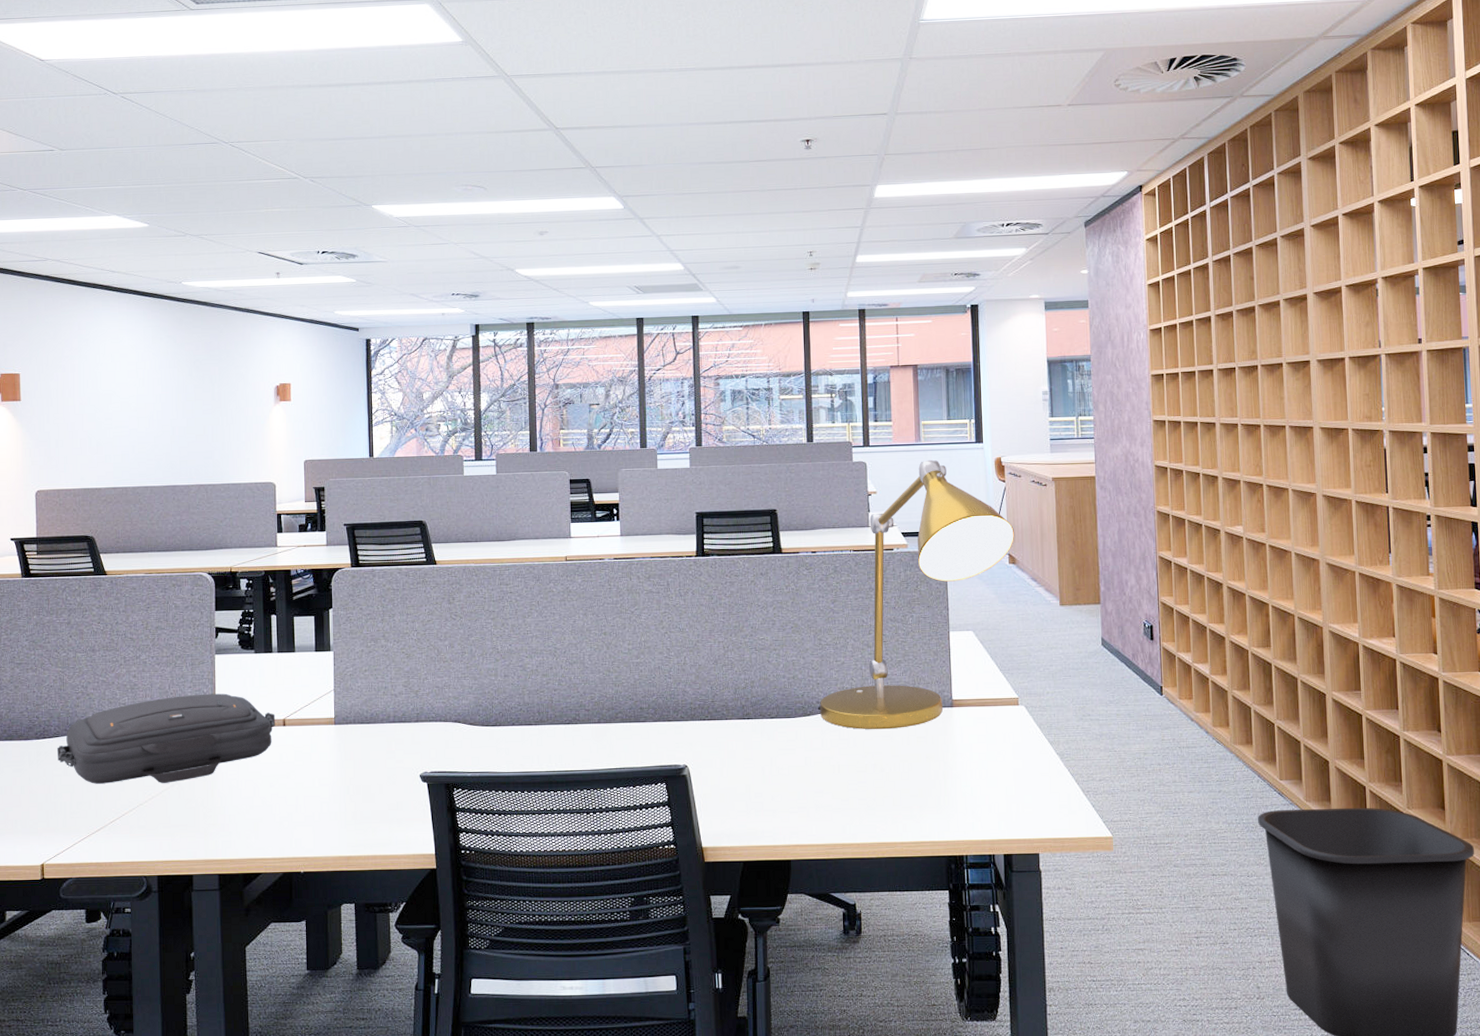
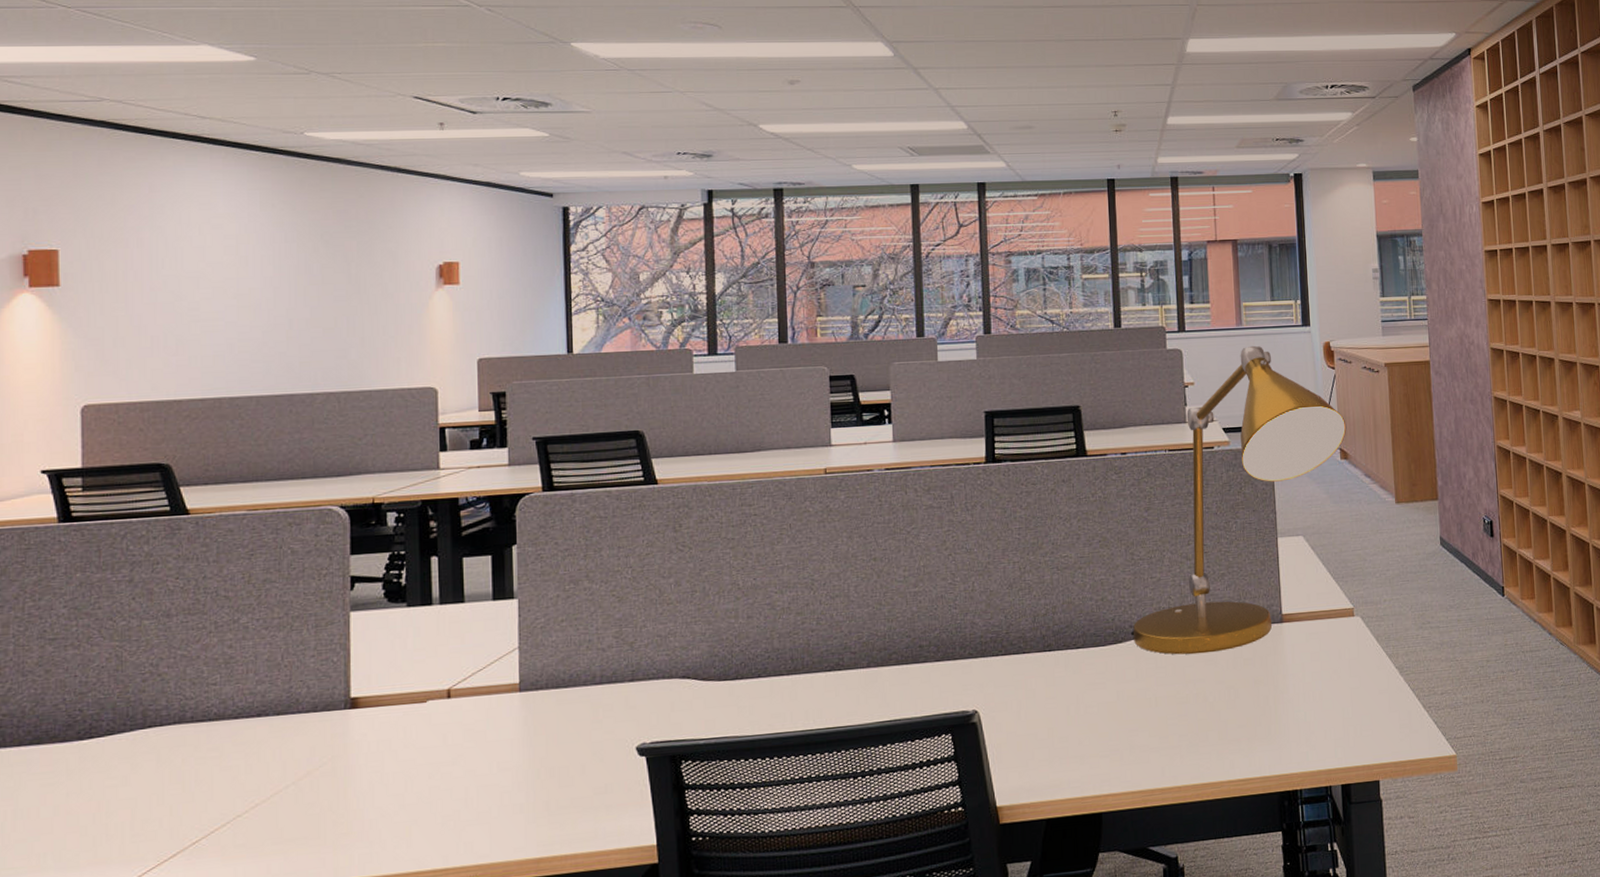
laptop bag: present [57,693,276,784] -> none [111,661,437,794]

